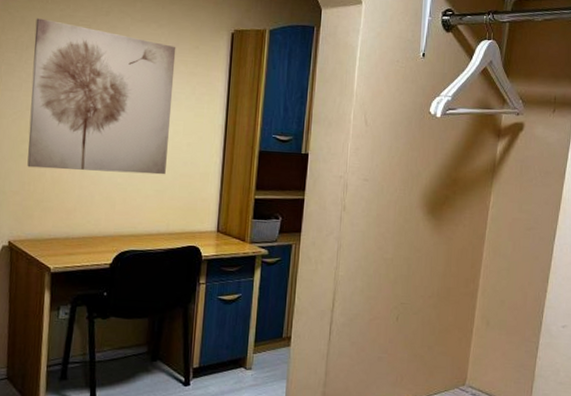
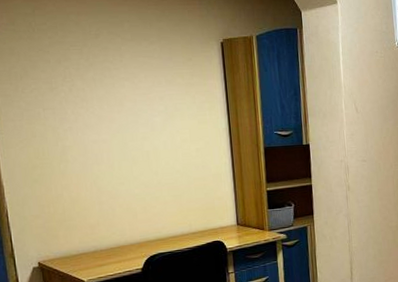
wall art: present [27,18,176,175] -> none [25,48,180,191]

